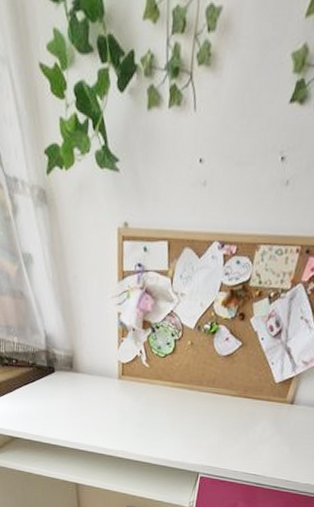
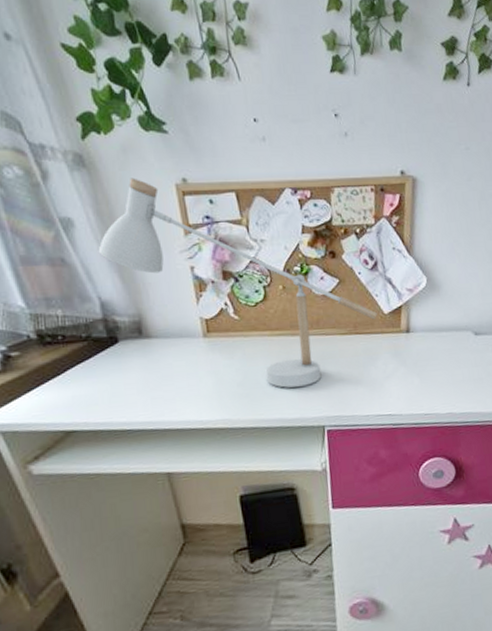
desk lamp: none [48,218,269,436] -> present [98,178,377,388]

